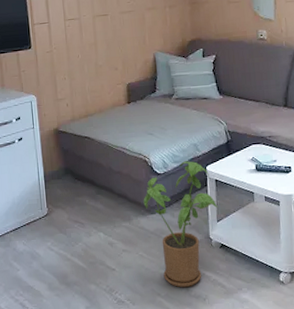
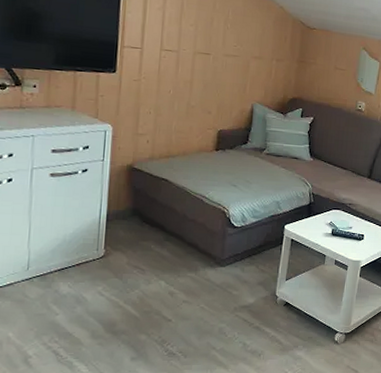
house plant: present [143,161,218,288] -> none [214,217,289,343]

